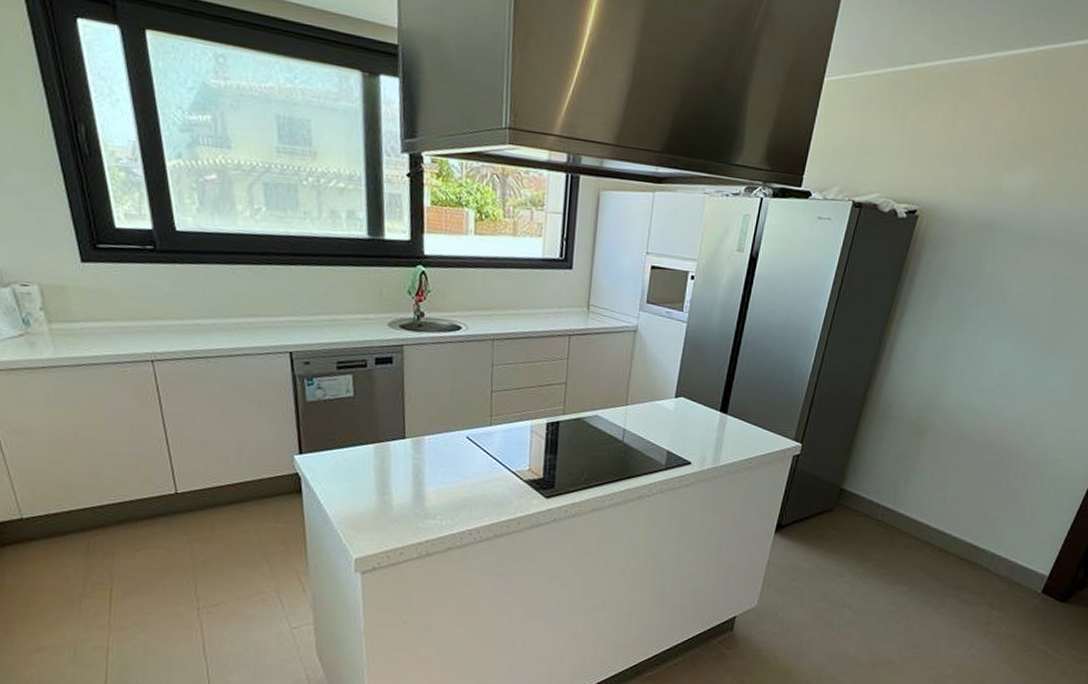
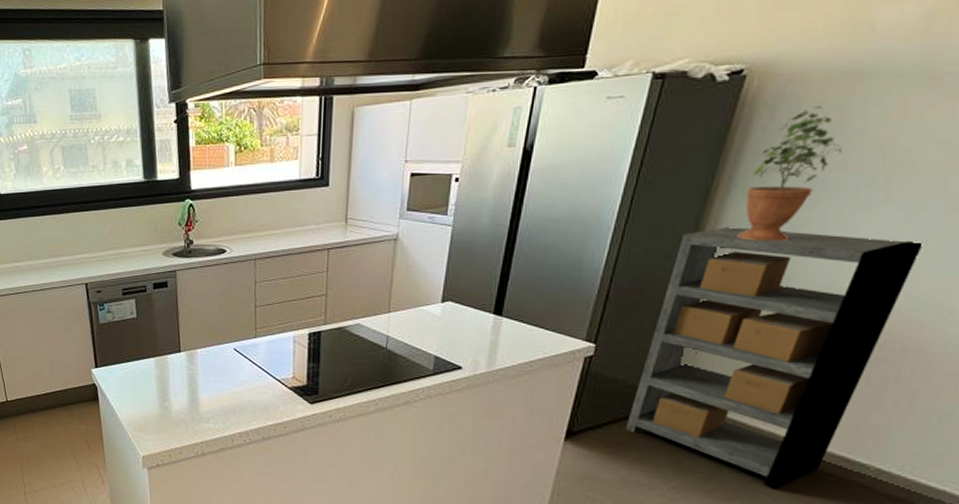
shelving unit: none [823,344,1025,572] -> present [626,225,923,488]
potted plant: none [908,249,978,362] -> present [737,106,841,242]

